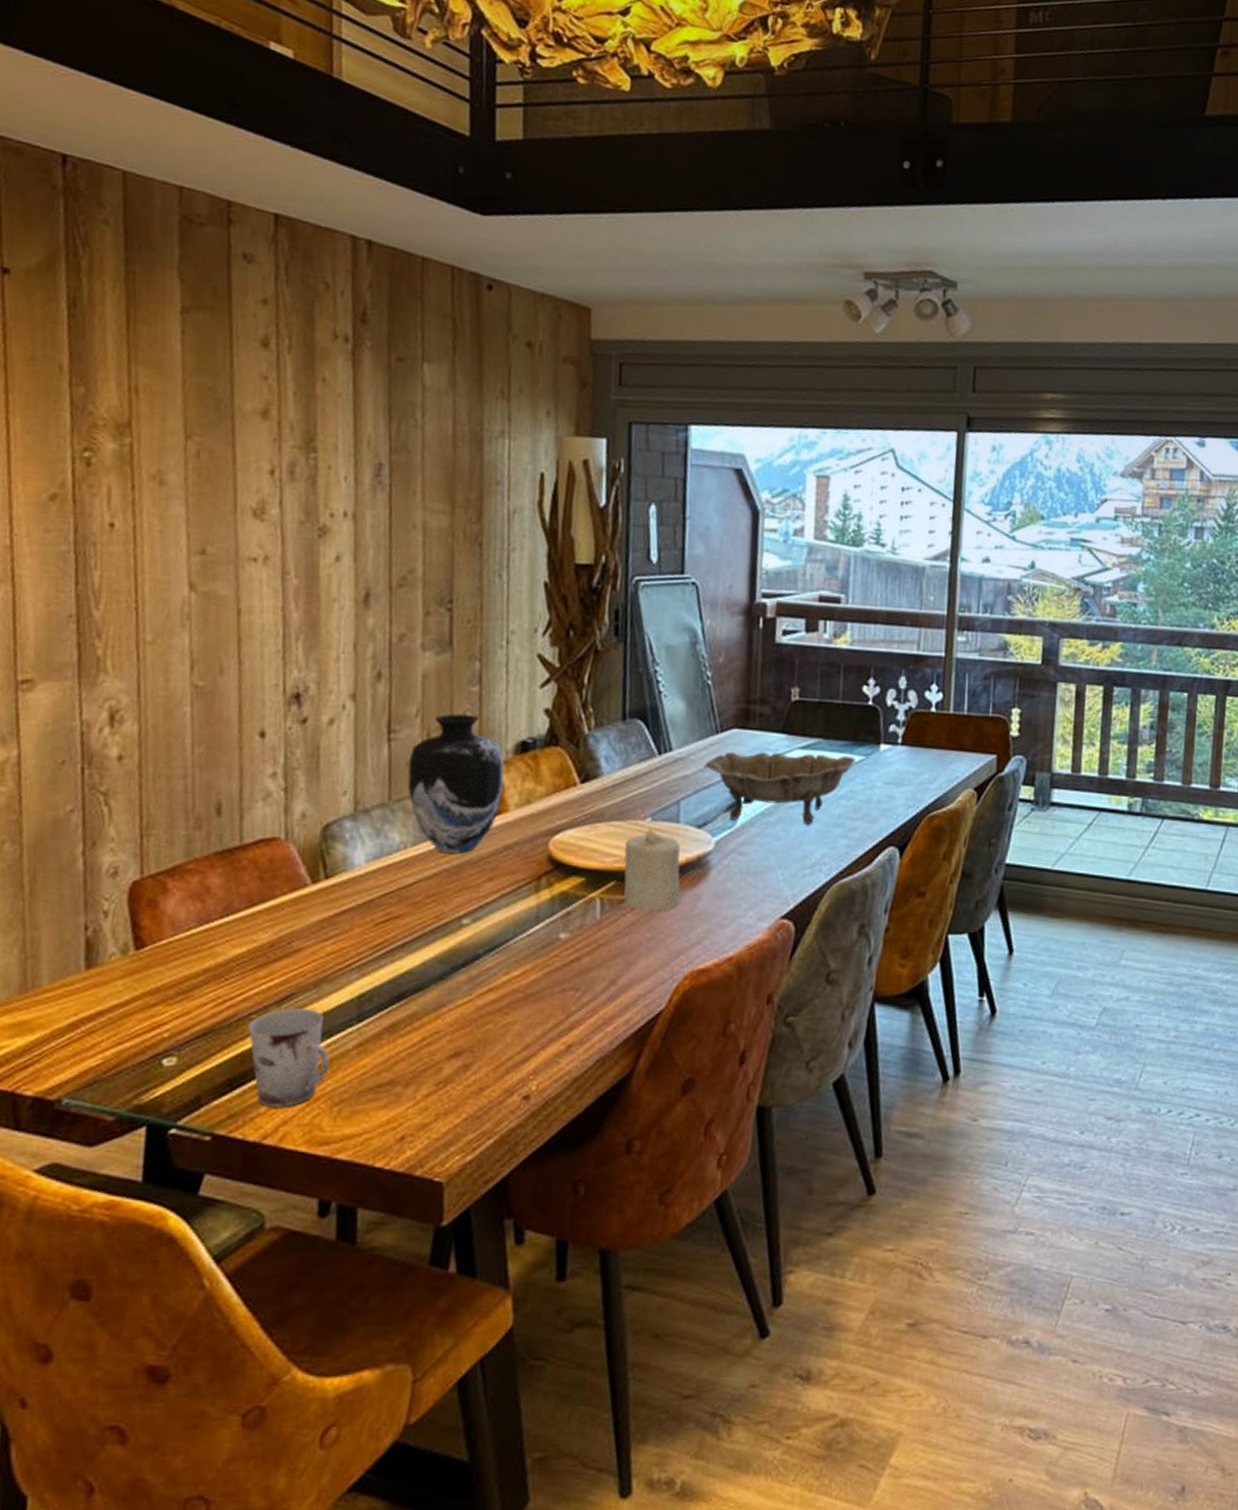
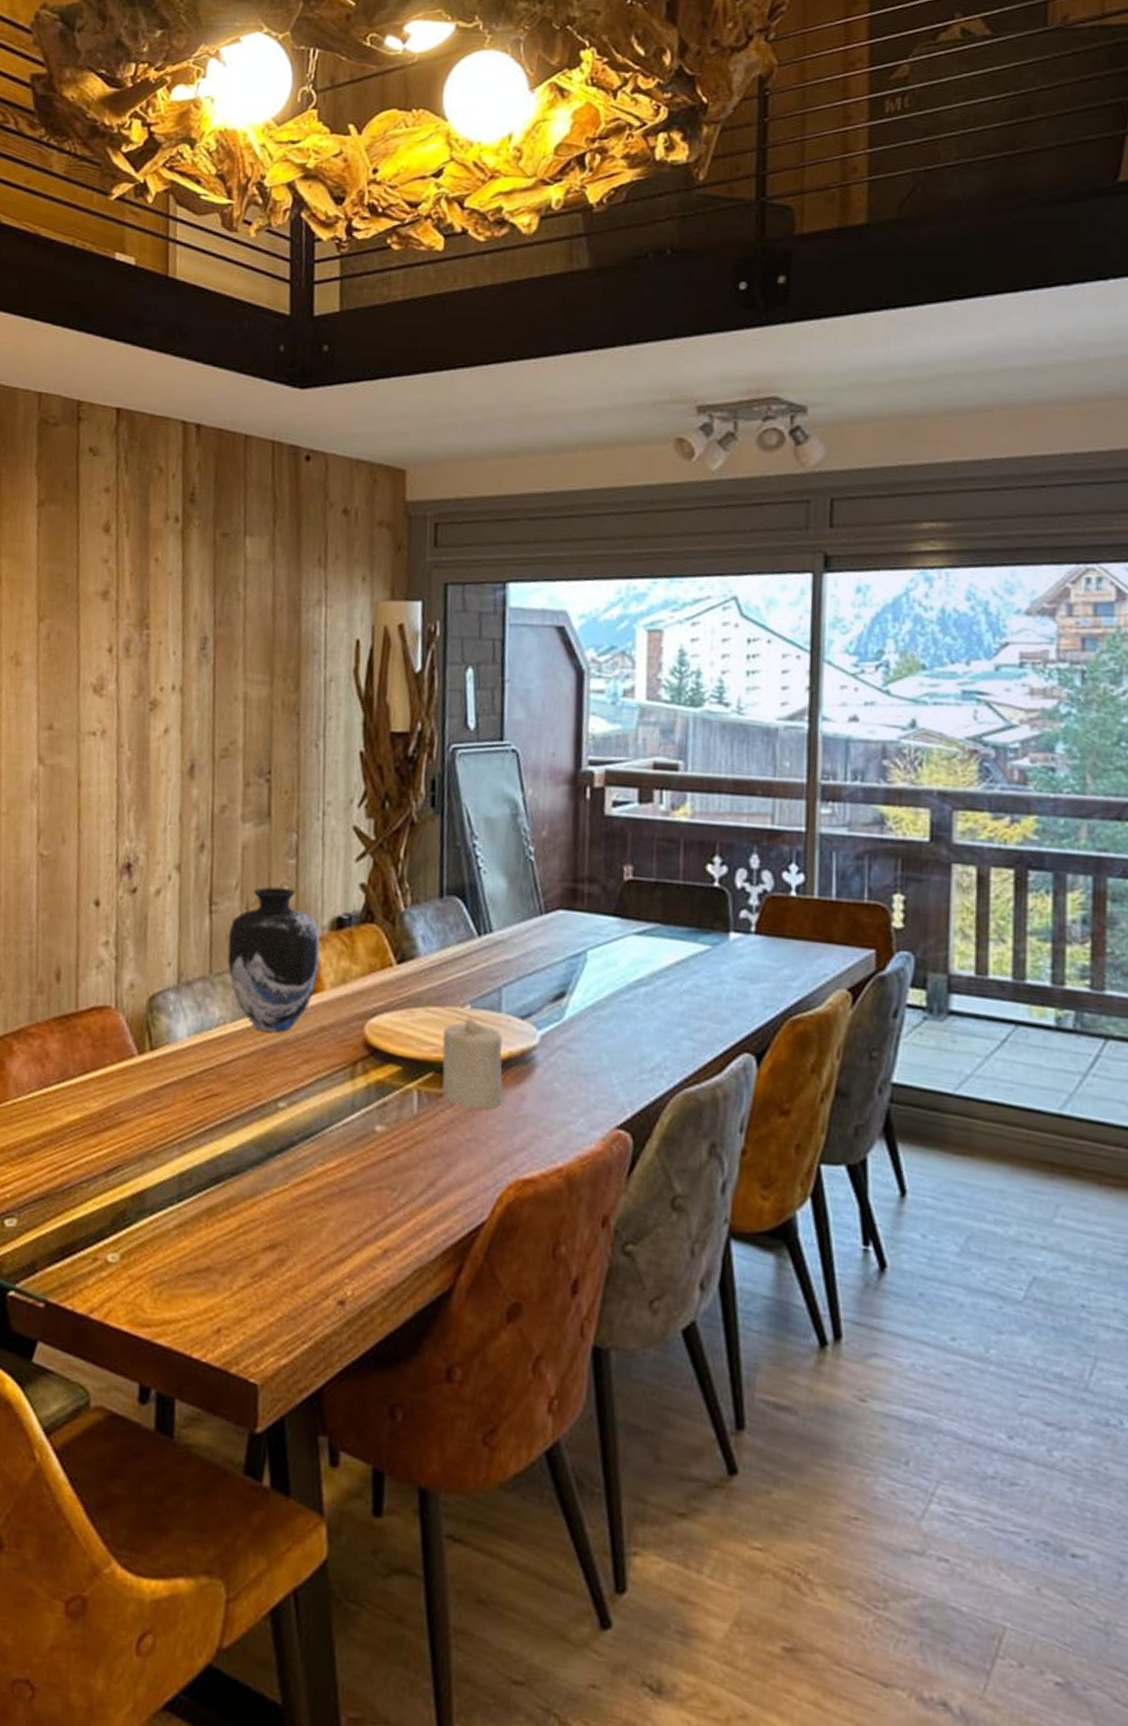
cup: present [248,1008,330,1108] -> none [79,1180,152,1283]
decorative bowl: present [703,752,856,826] -> none [527,936,700,1023]

